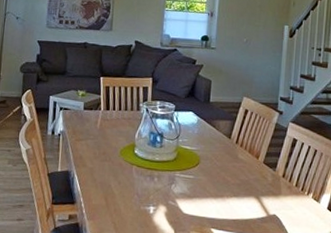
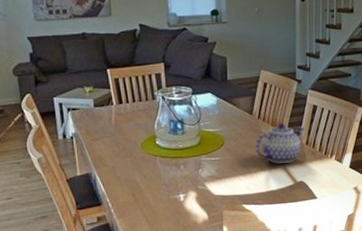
teapot: none [229,150,283,193] -> present [254,122,305,164]

